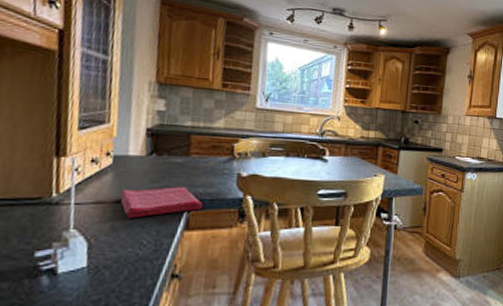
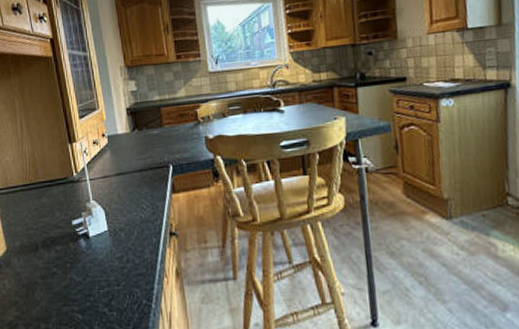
dish towel: present [120,187,204,218] -> none [119,155,183,187]

